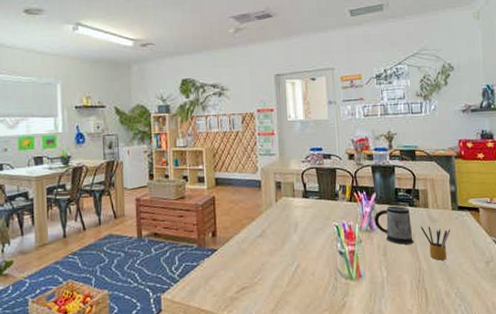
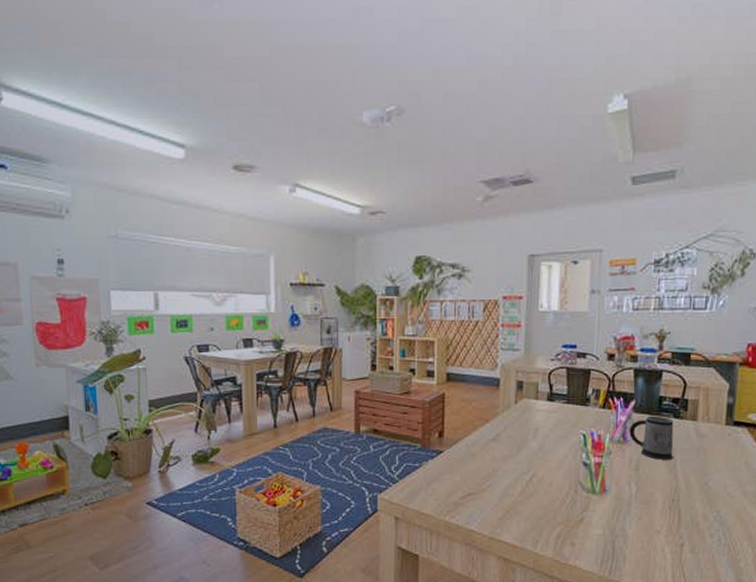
pencil box: present [420,226,451,260] -> none [683,440,720,480]

